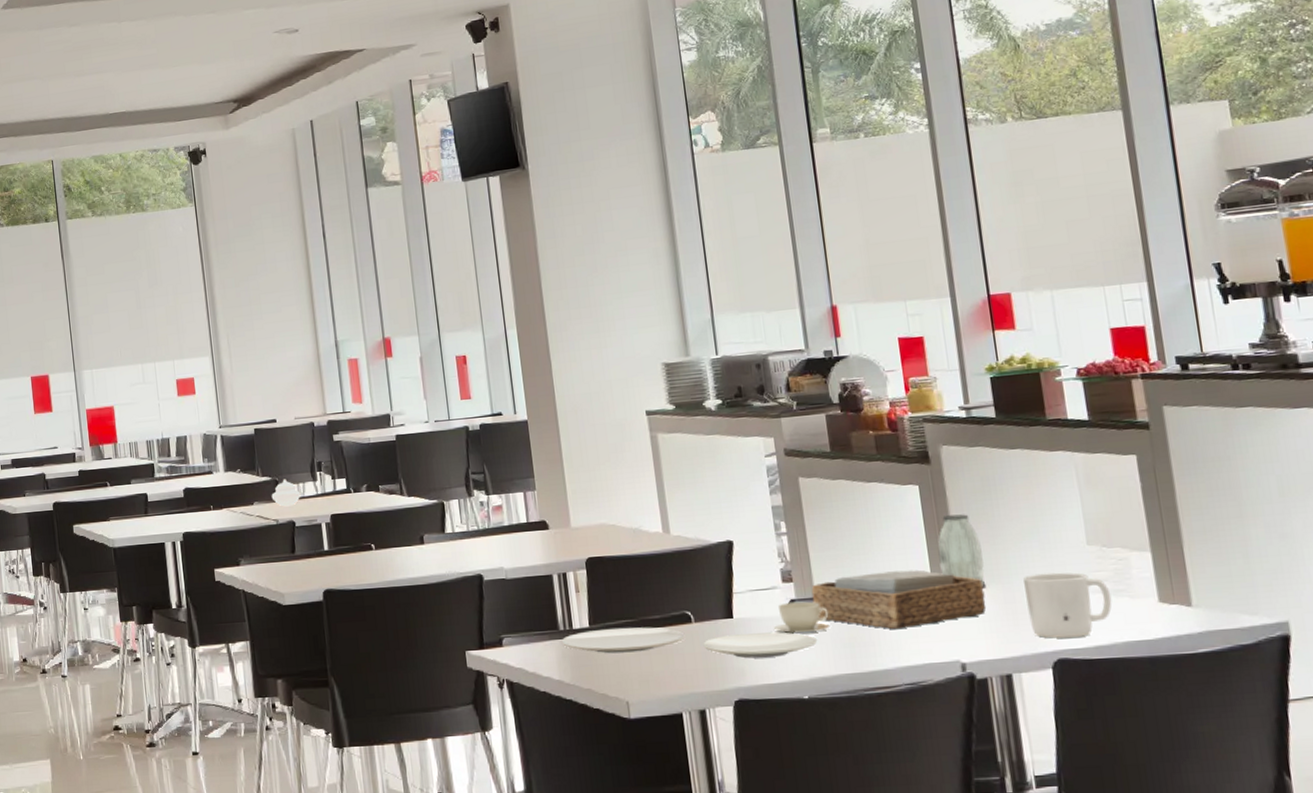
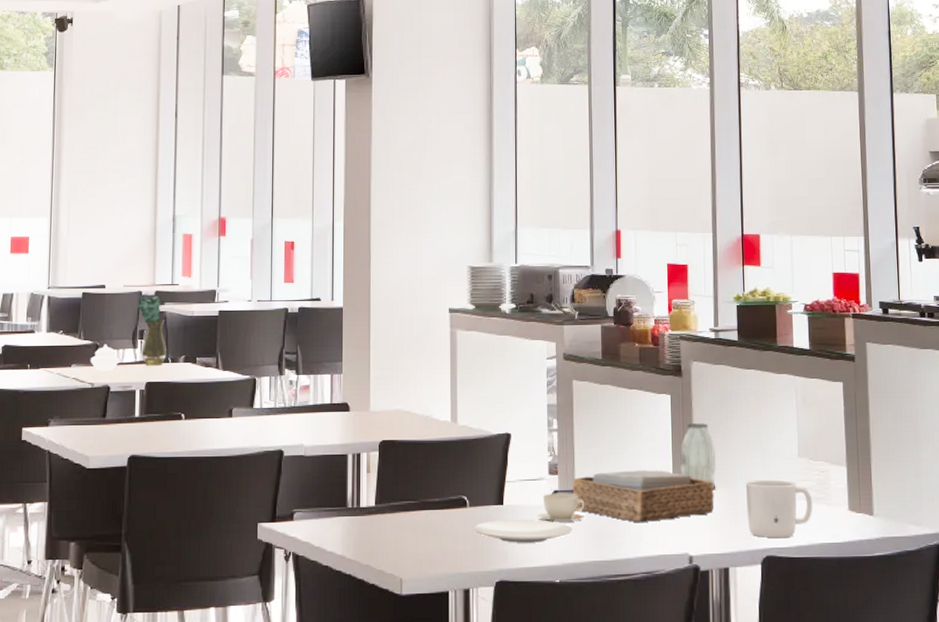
vase: none [311,423,348,499] -> present [137,292,167,367]
plate: present [561,627,685,654] -> none [348,508,459,532]

